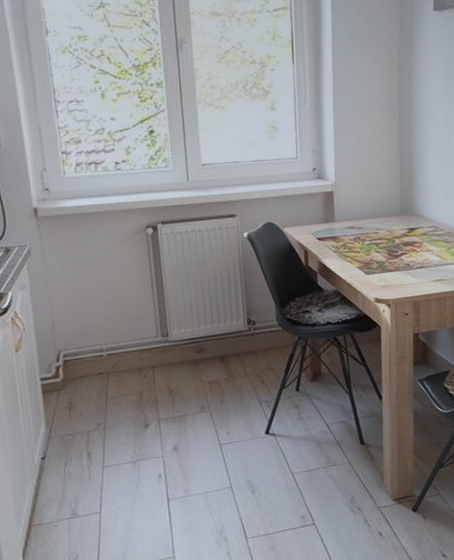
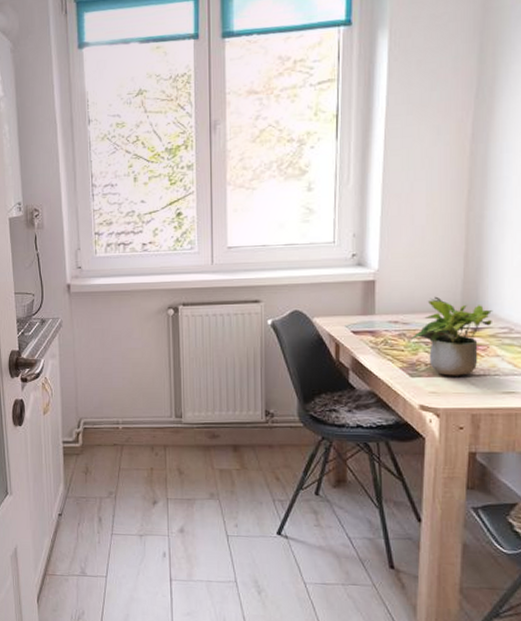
potted plant: none [364,203,424,271] -> present [411,296,493,376]

